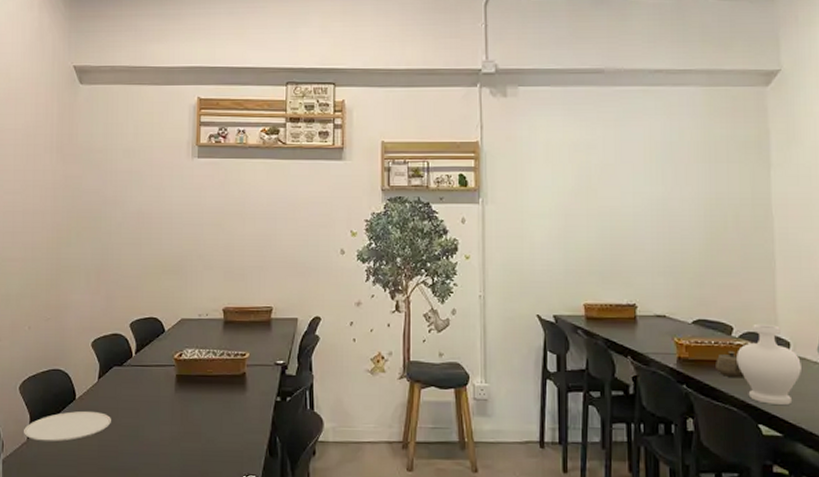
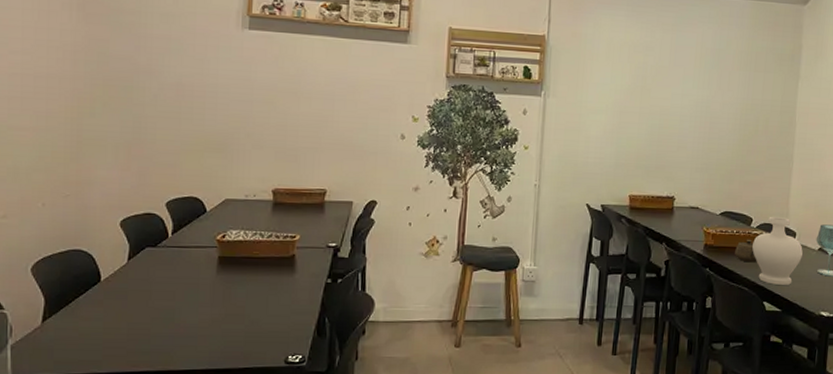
plate: present [24,411,111,442] -> none [37,294,143,326]

